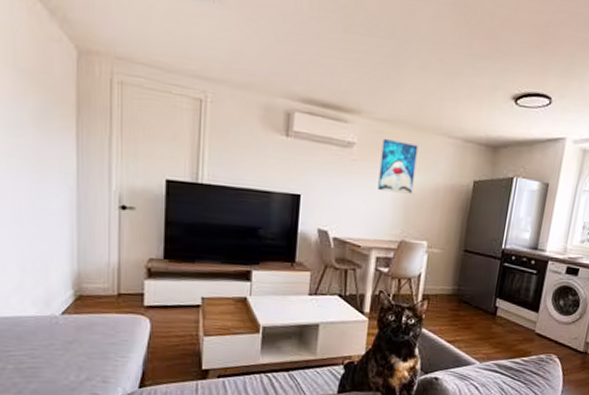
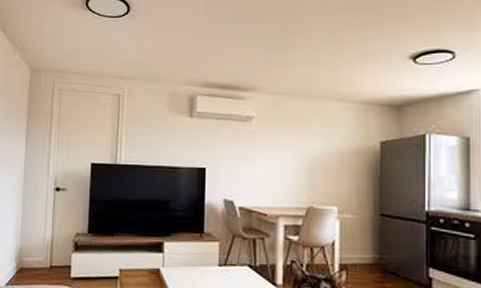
wall art: present [378,139,418,194] -> none [279,111,316,160]

